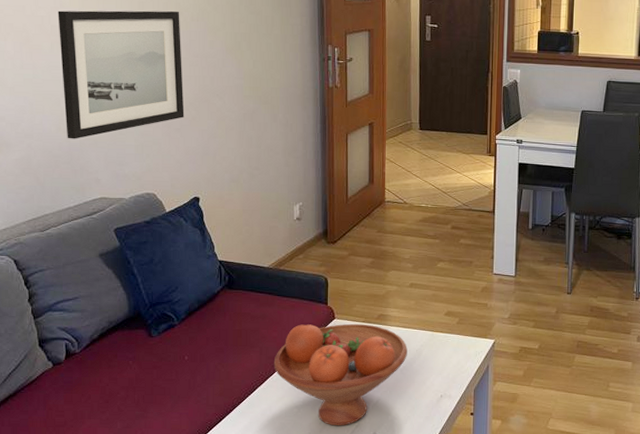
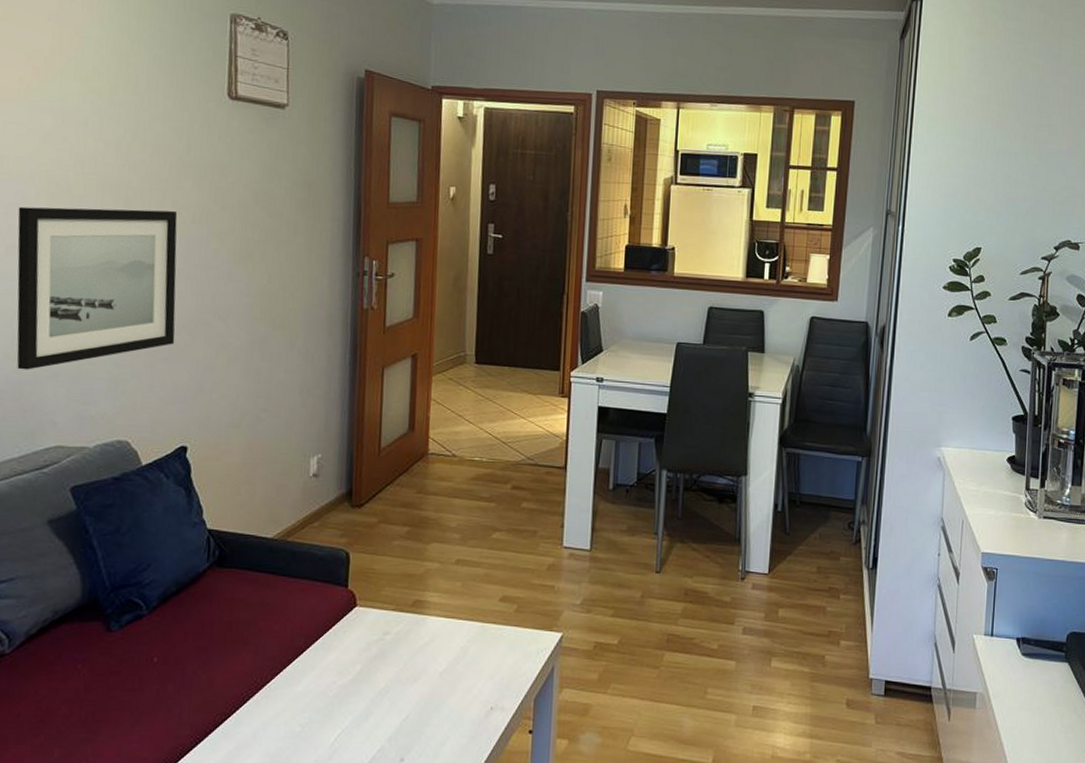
fruit bowl: present [273,323,408,426] -> none [272,612,450,751]

